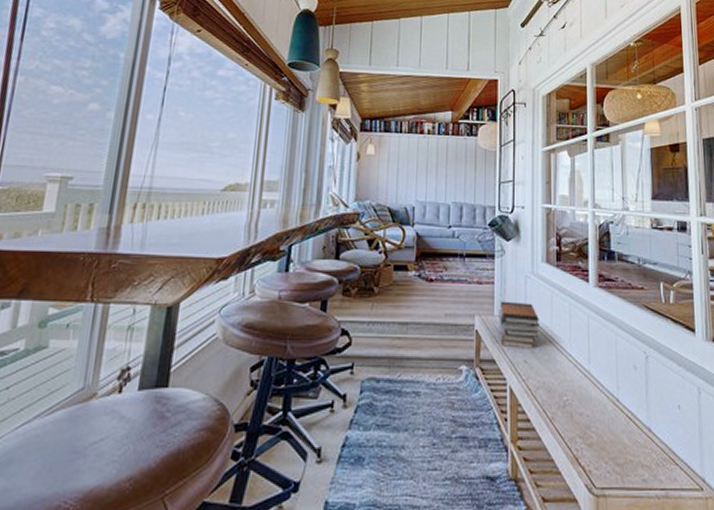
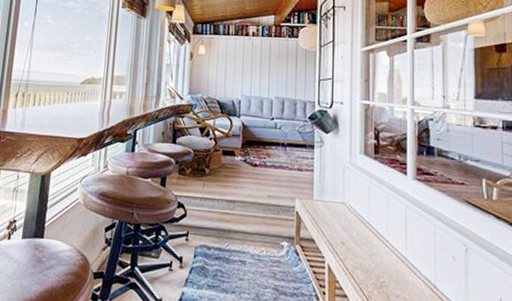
book stack: present [499,301,539,349] -> none [318,187,357,232]

